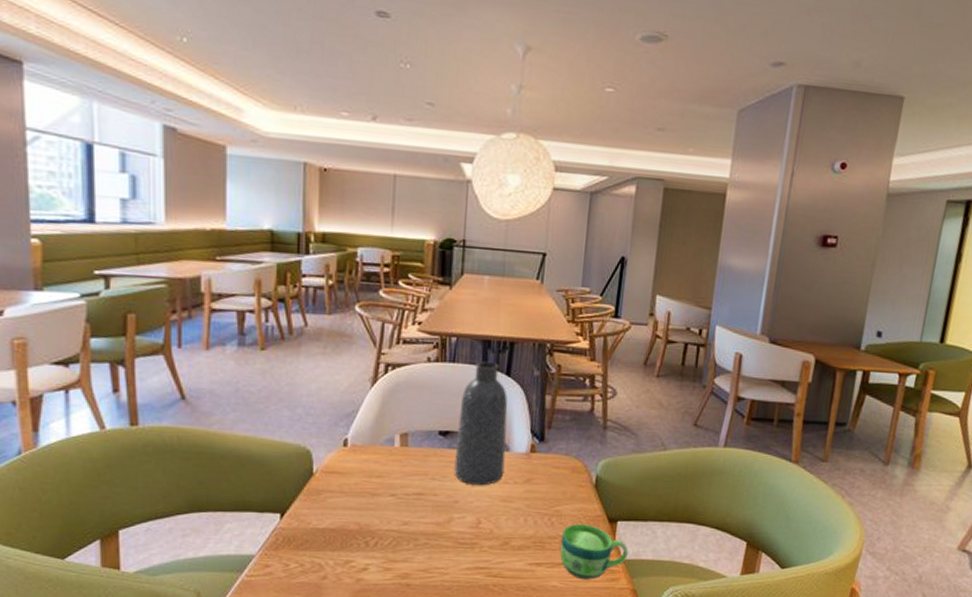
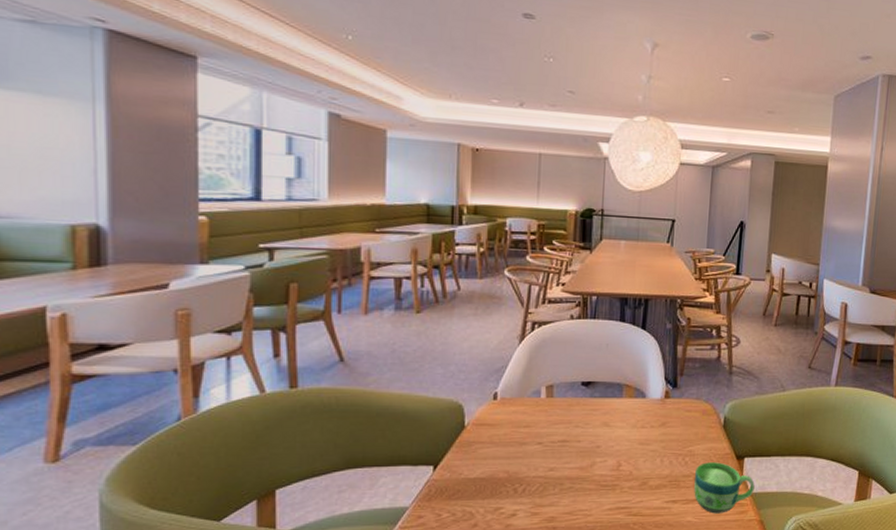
vase: present [454,361,508,486] -> none [596,317,644,431]

